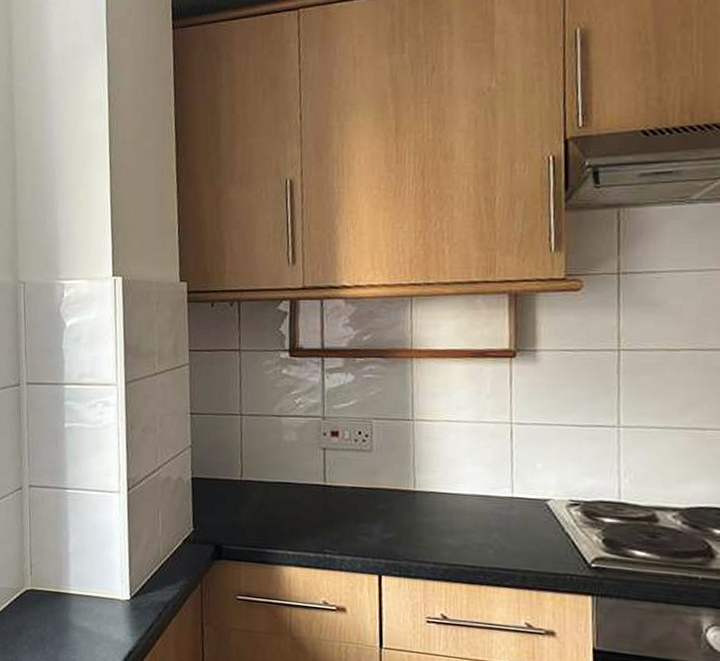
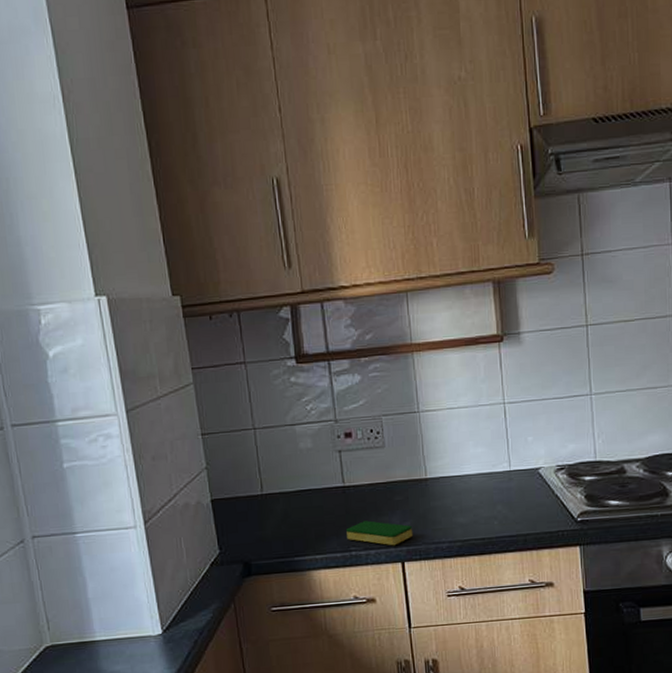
dish sponge: none [322,524,395,556] -> present [346,520,414,546]

